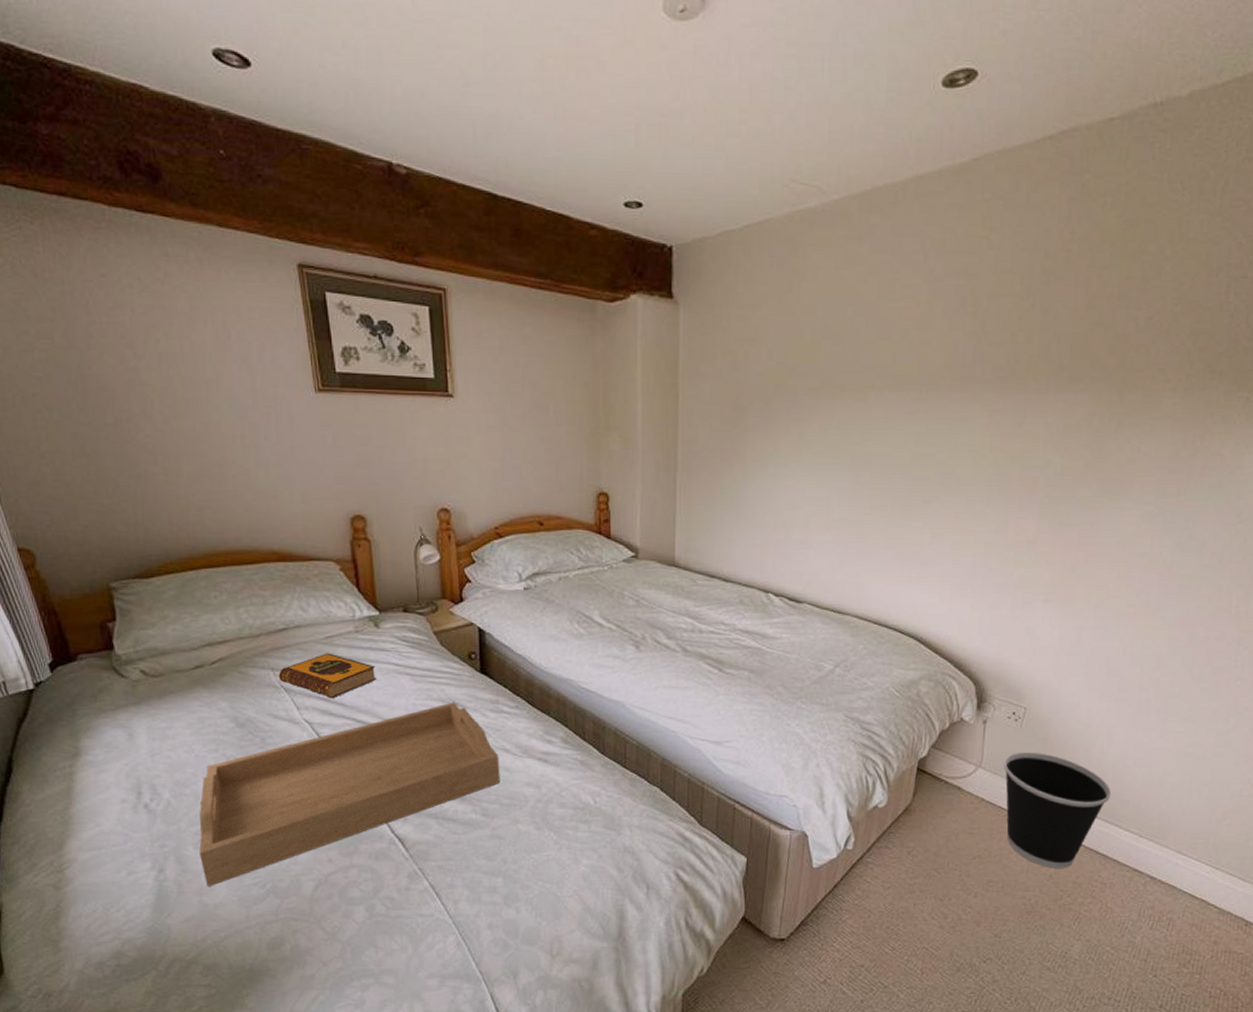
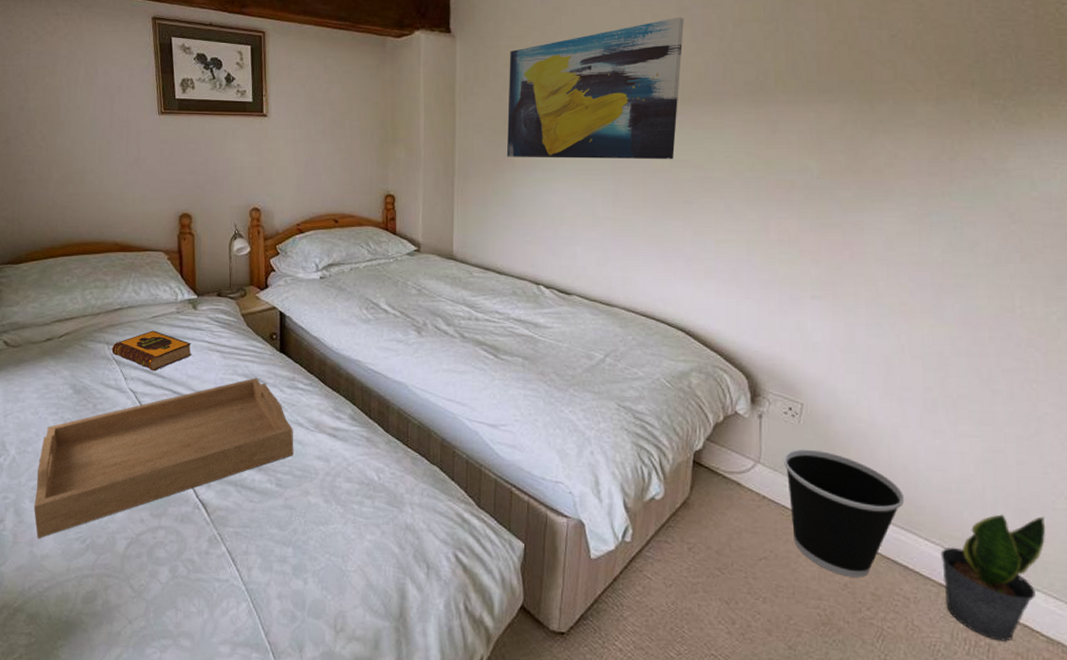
wall art: none [736,288,936,454] -> present [507,17,684,160]
potted plant: none [1137,803,1232,915] -> present [940,514,1046,642]

